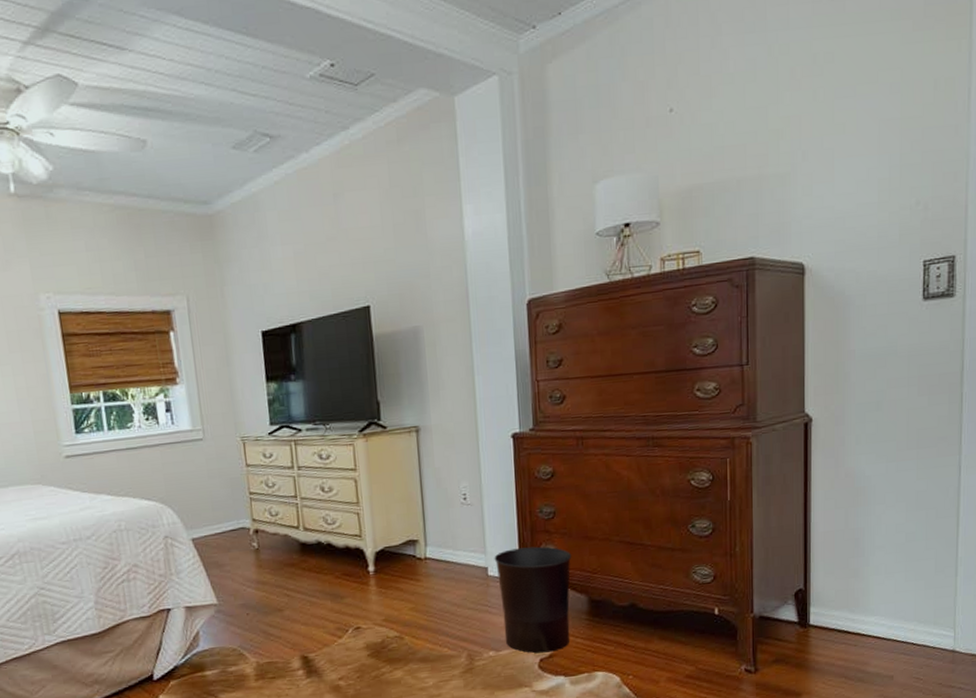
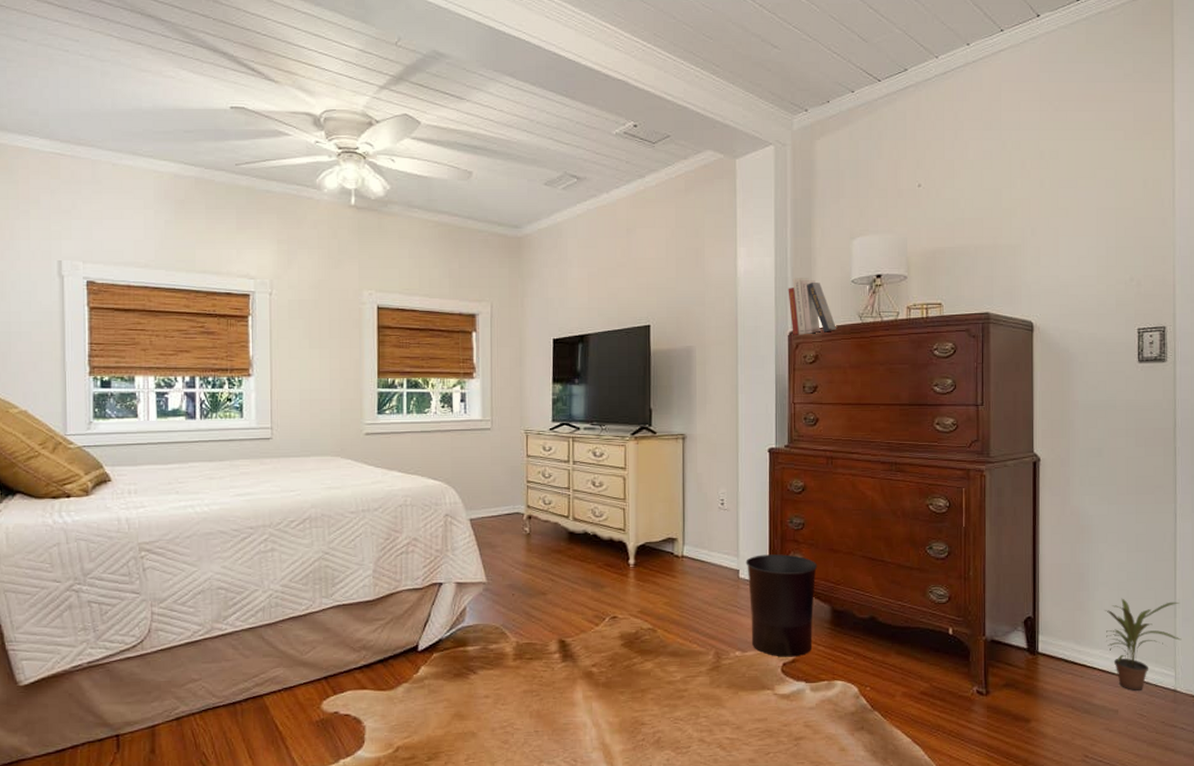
books: none [523,234,581,303] -> present [788,278,836,335]
potted plant: none [881,559,962,655] -> present [1105,598,1182,691]

